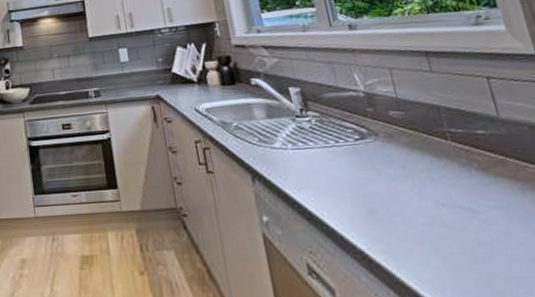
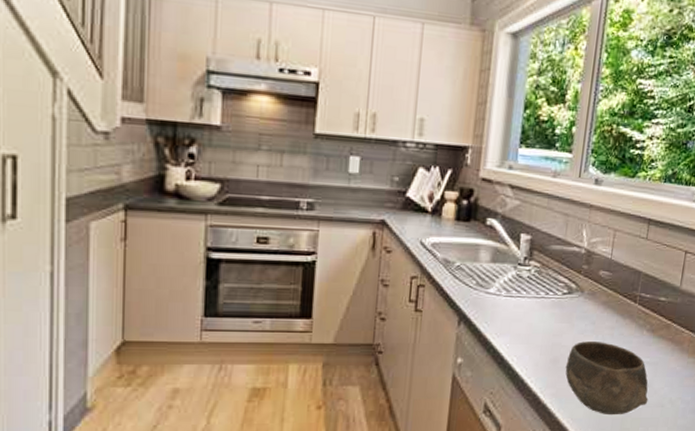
bowl: none [386,187,516,274] -> present [565,341,648,416]

